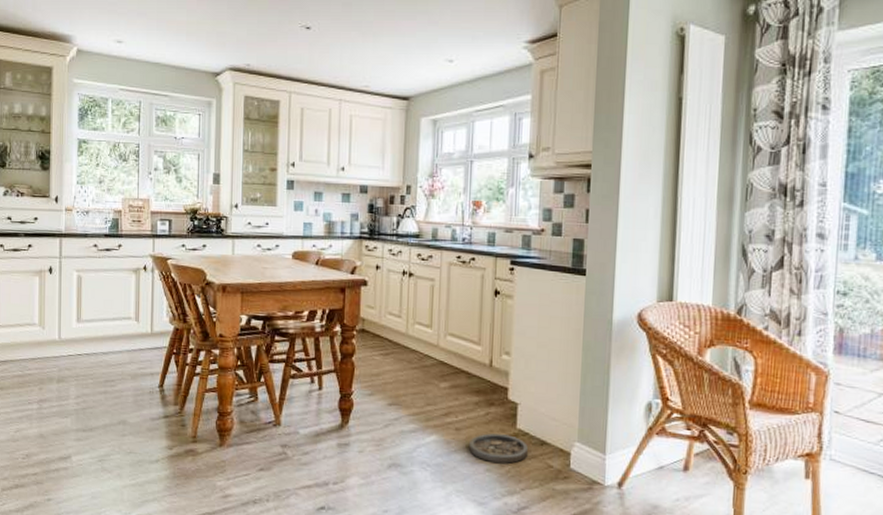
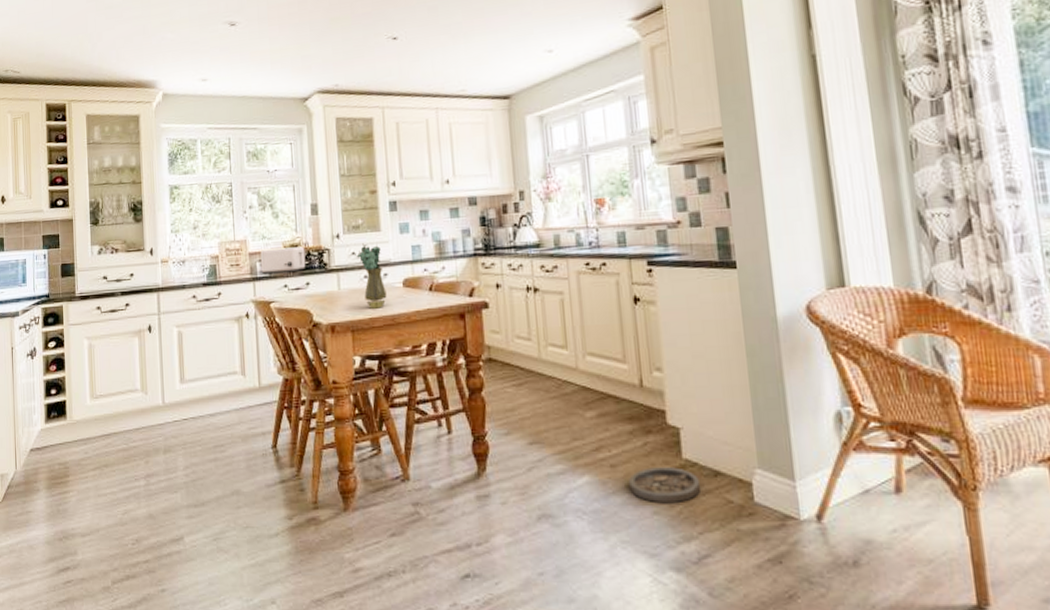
toaster: none [161,210,205,235] -> present [260,246,306,275]
vase: none [253,215,276,275] -> present [358,243,387,309]

